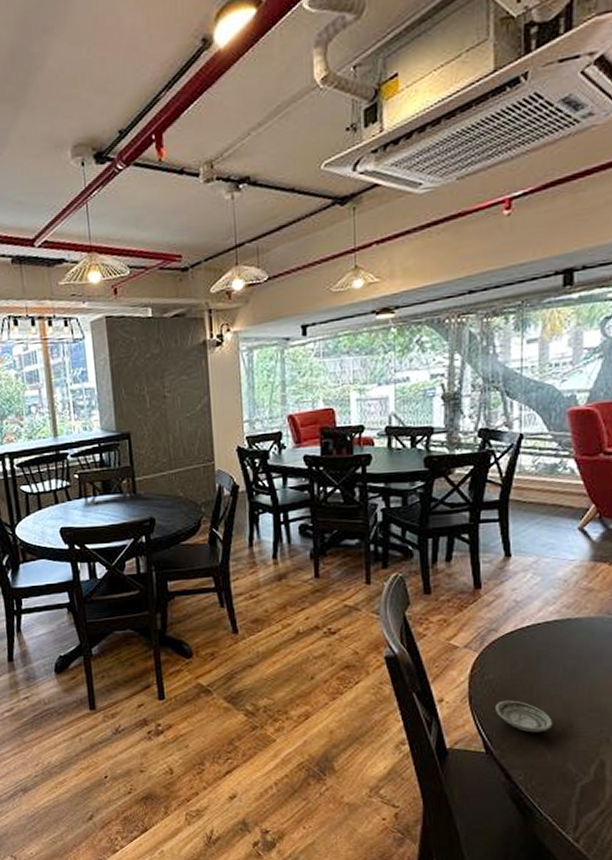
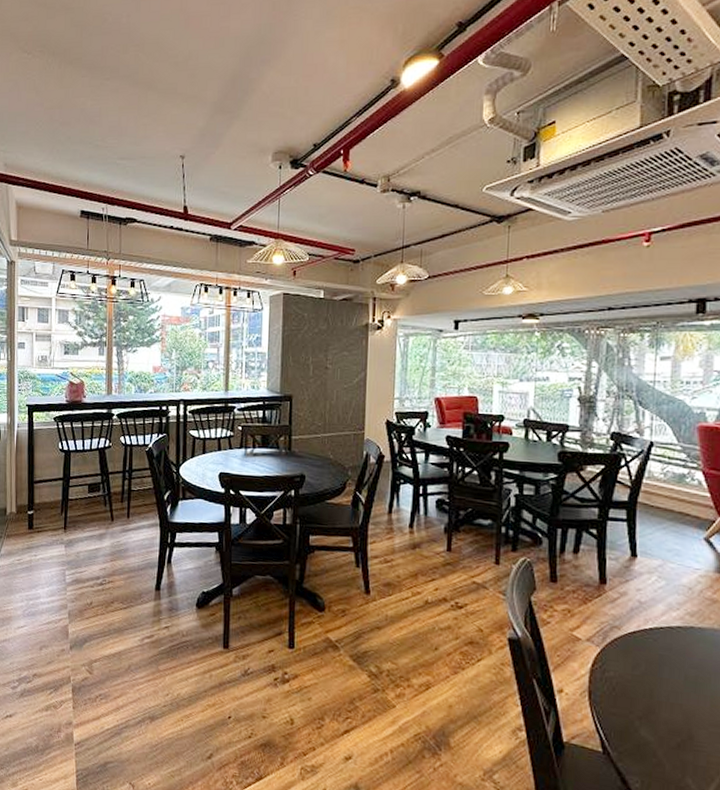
saucer: present [495,700,553,733] -> none [614,700,673,741]

